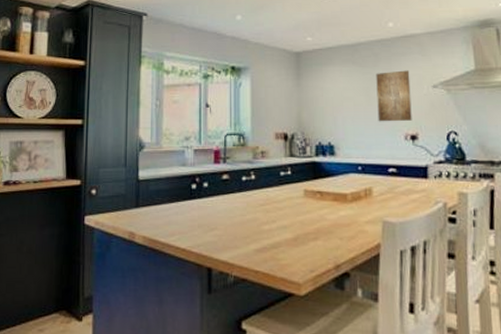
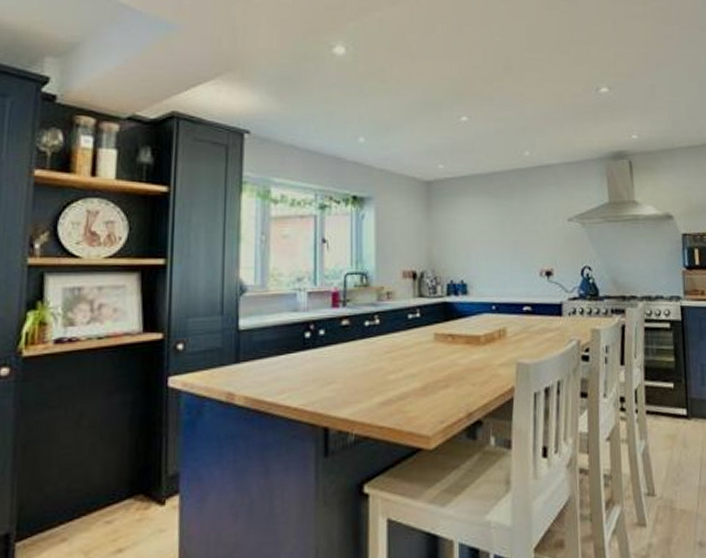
wall art: present [376,70,412,122] -> none [511,202,547,258]

